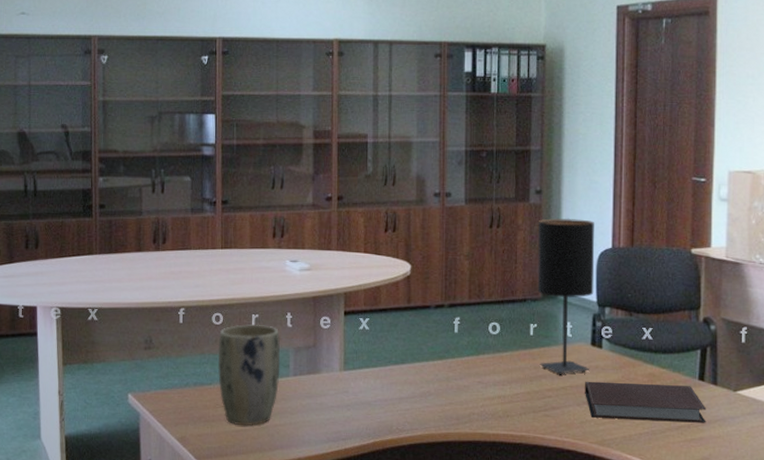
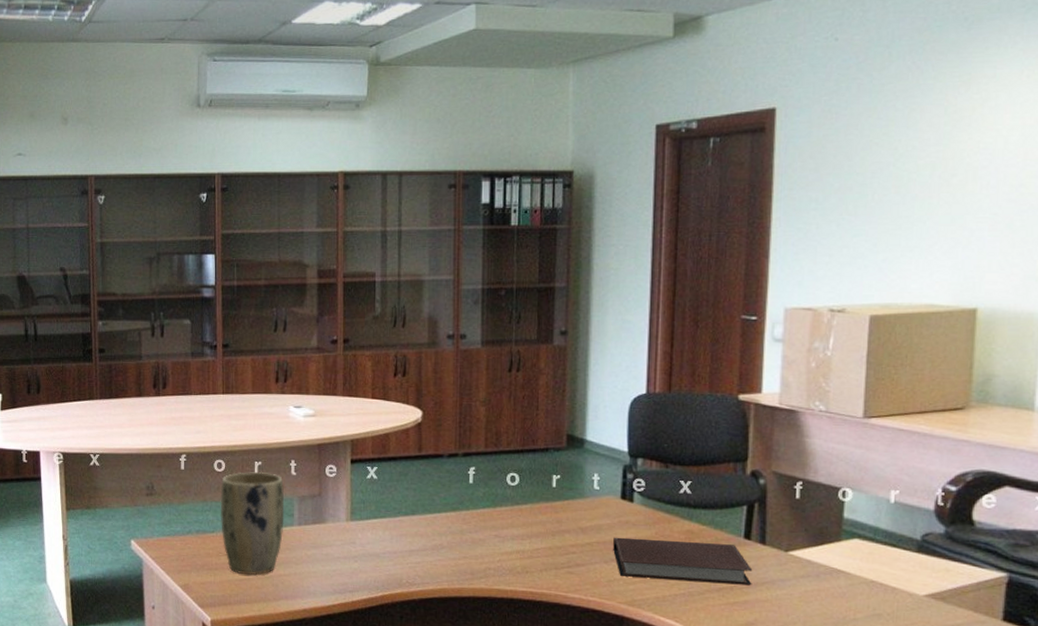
table lamp: present [537,218,595,375] -> none [561,361,627,530]

